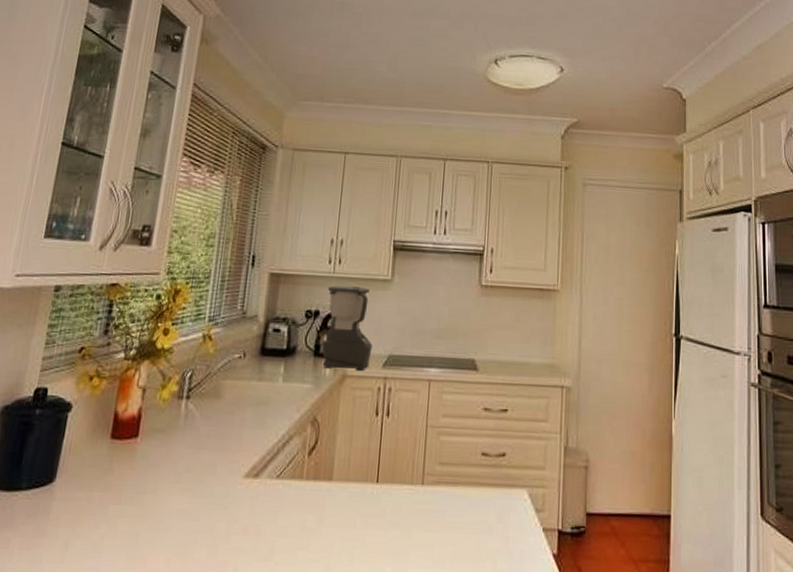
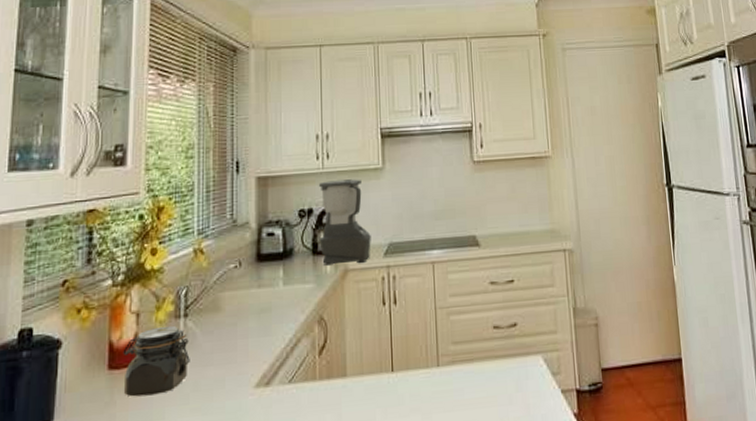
jar: none [122,405,188,470] -> present [123,326,190,397]

